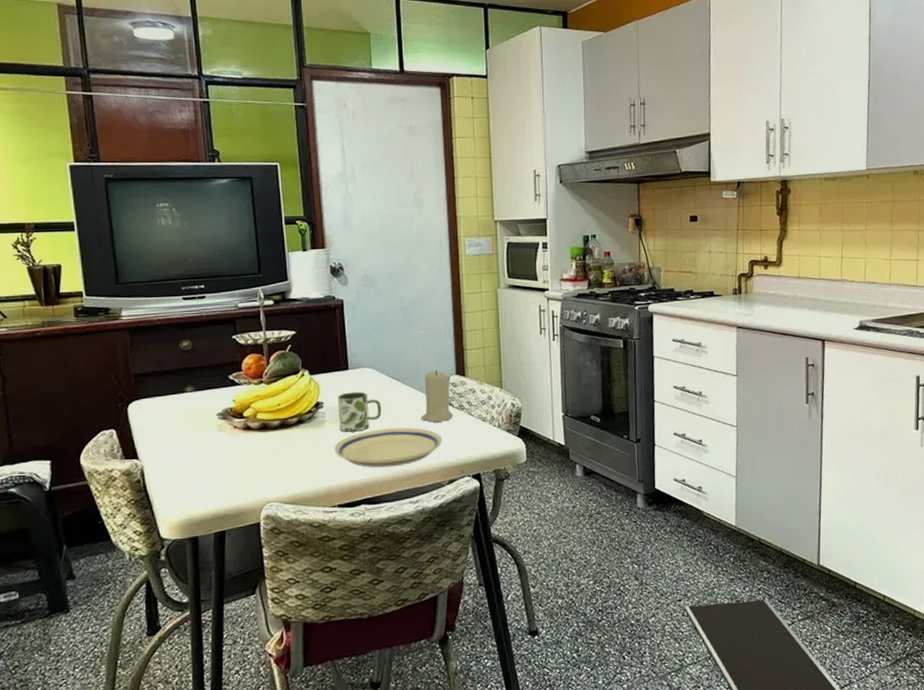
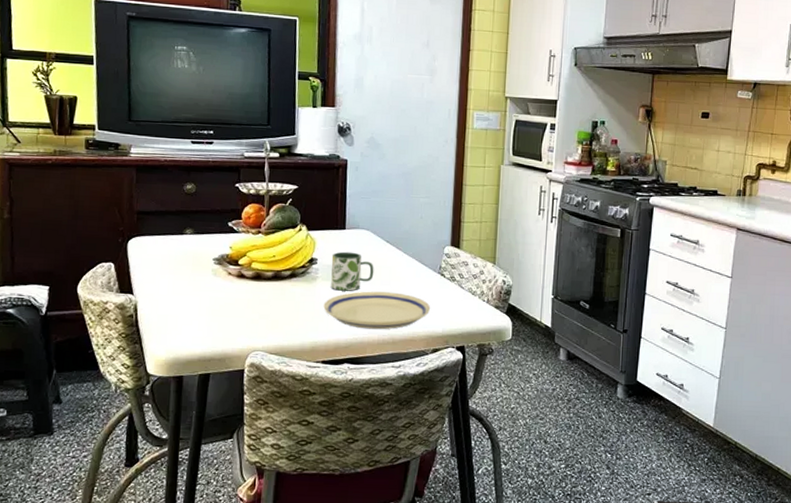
candle: present [421,370,454,422] -> none [411,239,445,291]

